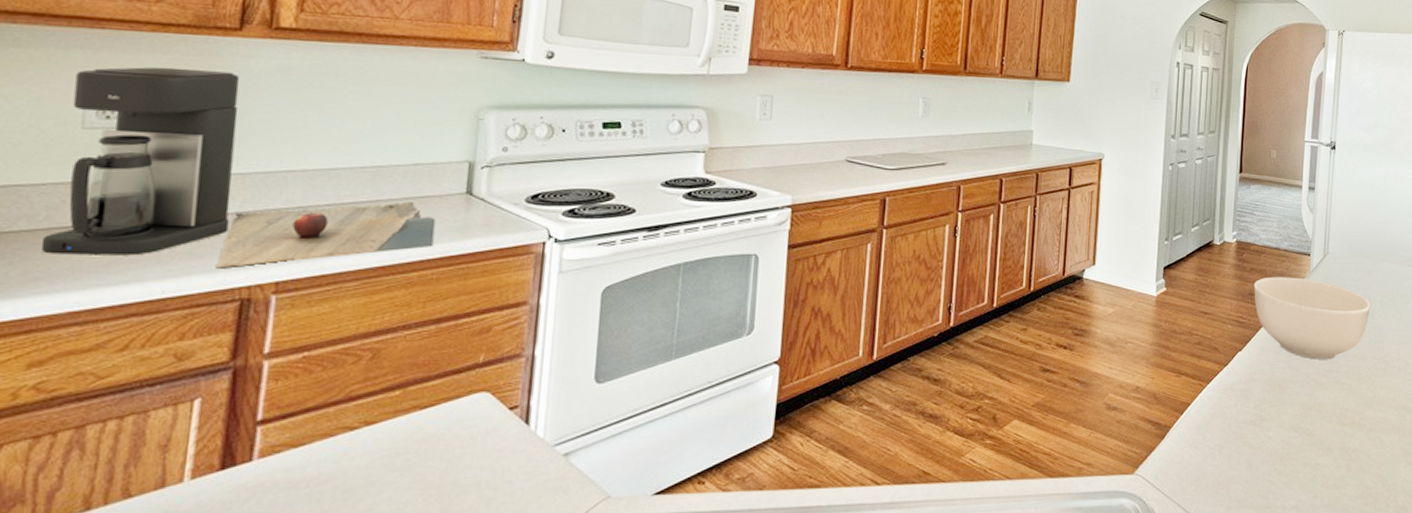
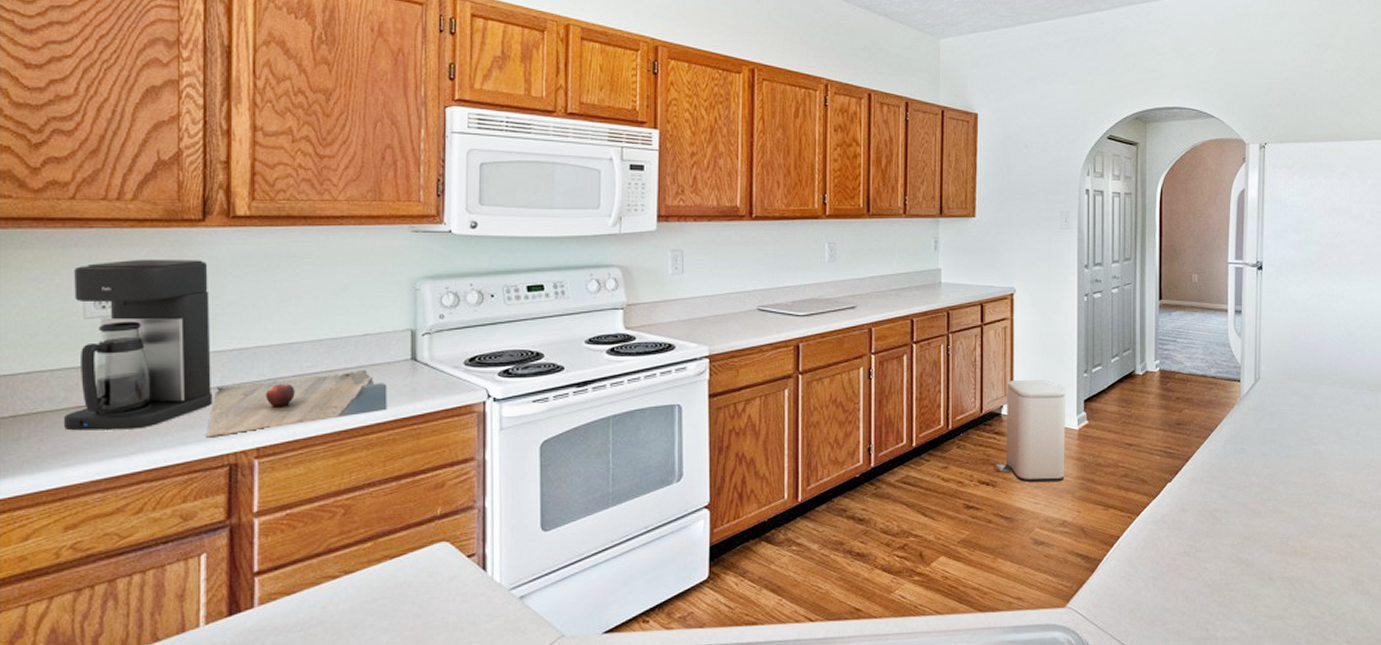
pedal bin: none [1073,245,1147,348] -> present [994,380,1066,482]
bowl: present [1253,277,1371,360] -> none [1180,404,1309,488]

